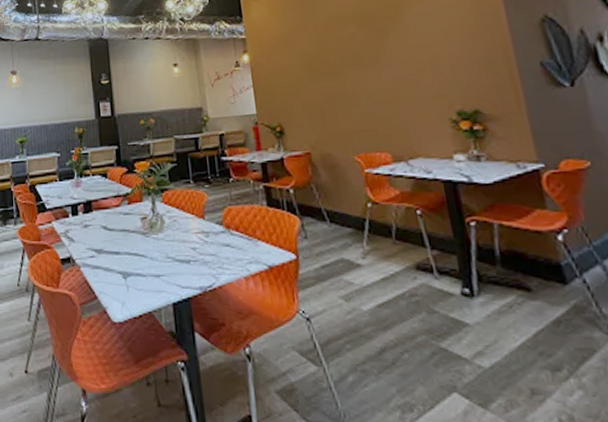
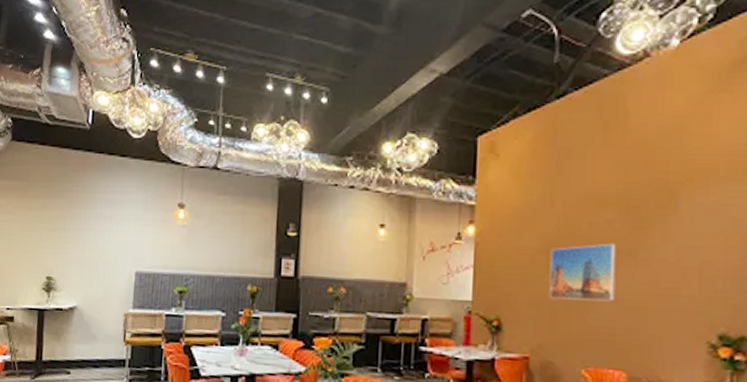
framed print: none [311,51,369,103] -> present [548,243,616,302]

